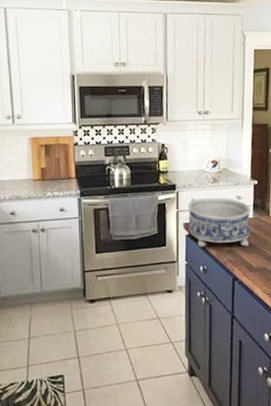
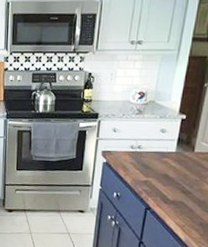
decorative bowl: present [187,197,251,247] -> none [106,128,174,180]

